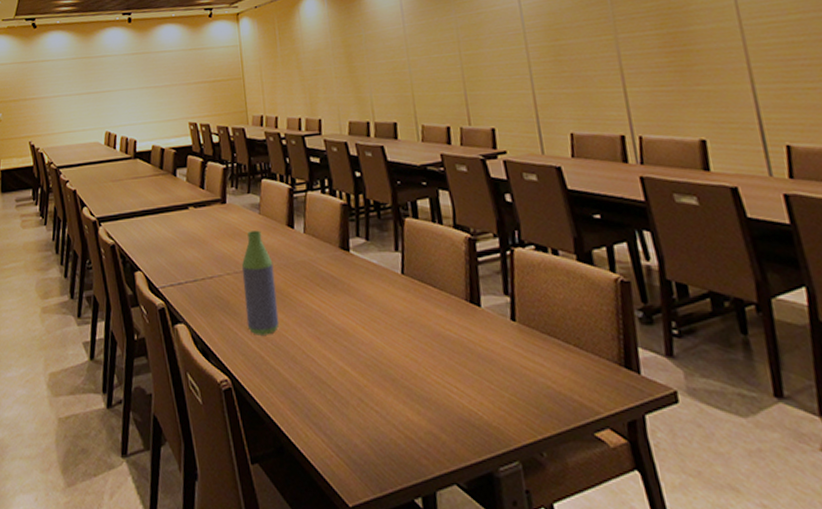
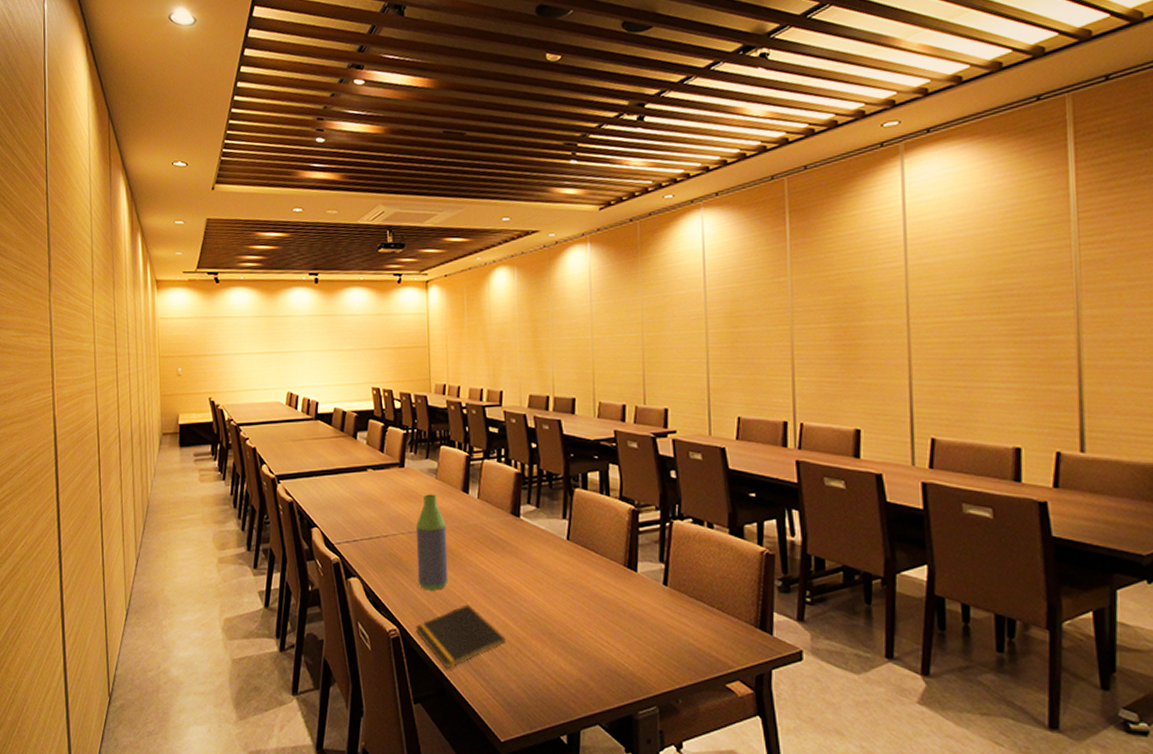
notepad: none [248,349,346,424] -> present [415,604,506,670]

